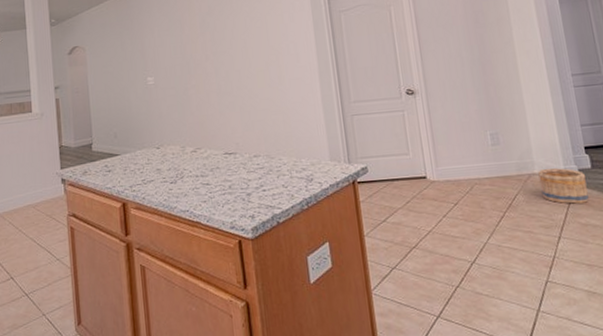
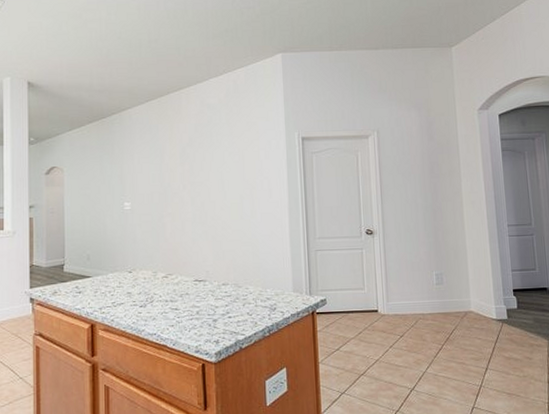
basket: present [538,168,589,204] -> none [473,307,513,339]

